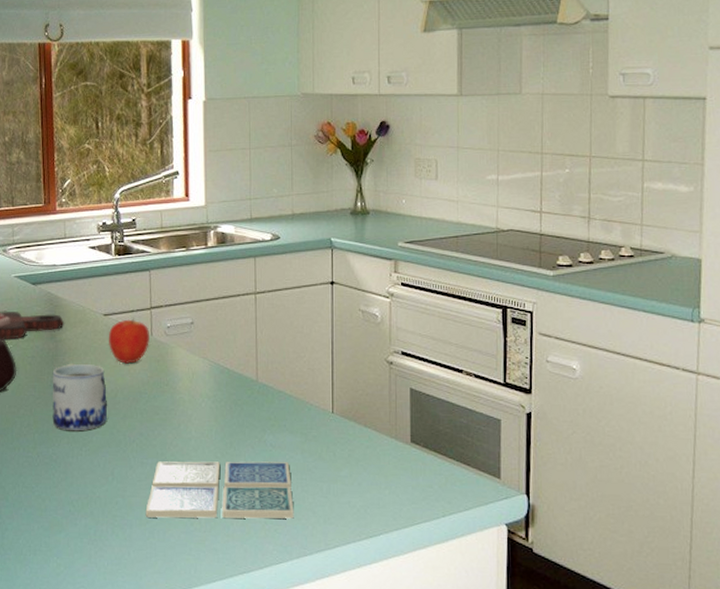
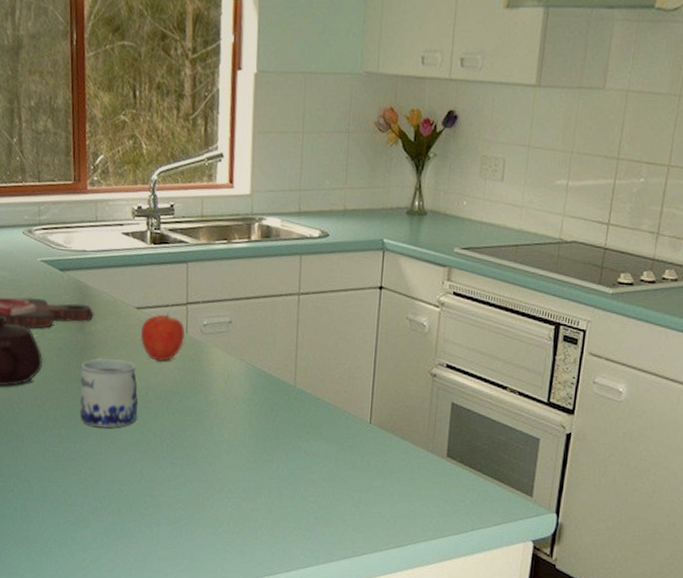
drink coaster: present [145,461,294,519] -> none [173,462,324,526]

